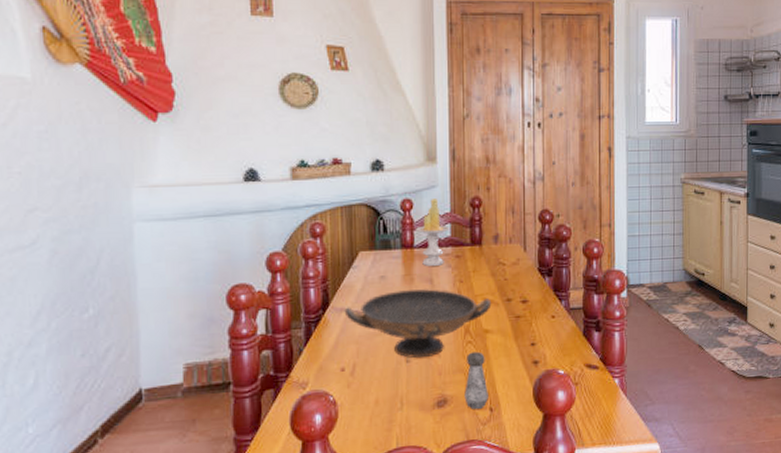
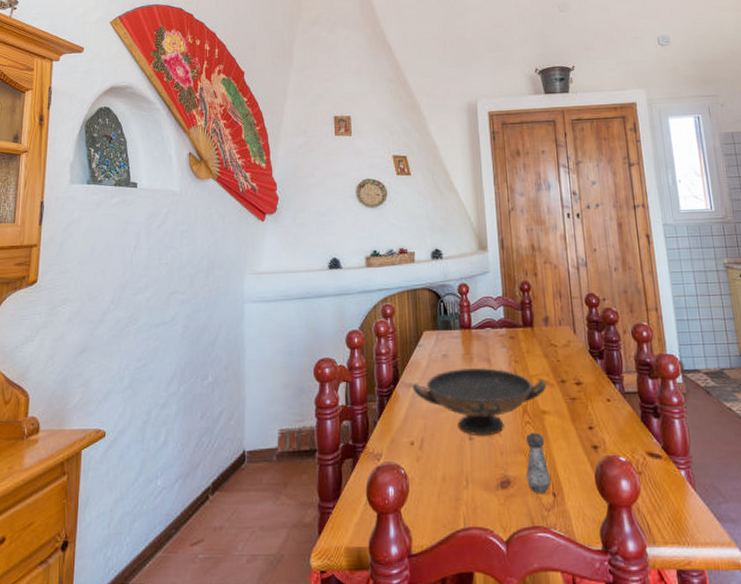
candle: present [416,198,450,266] -> none [472,283,503,346]

